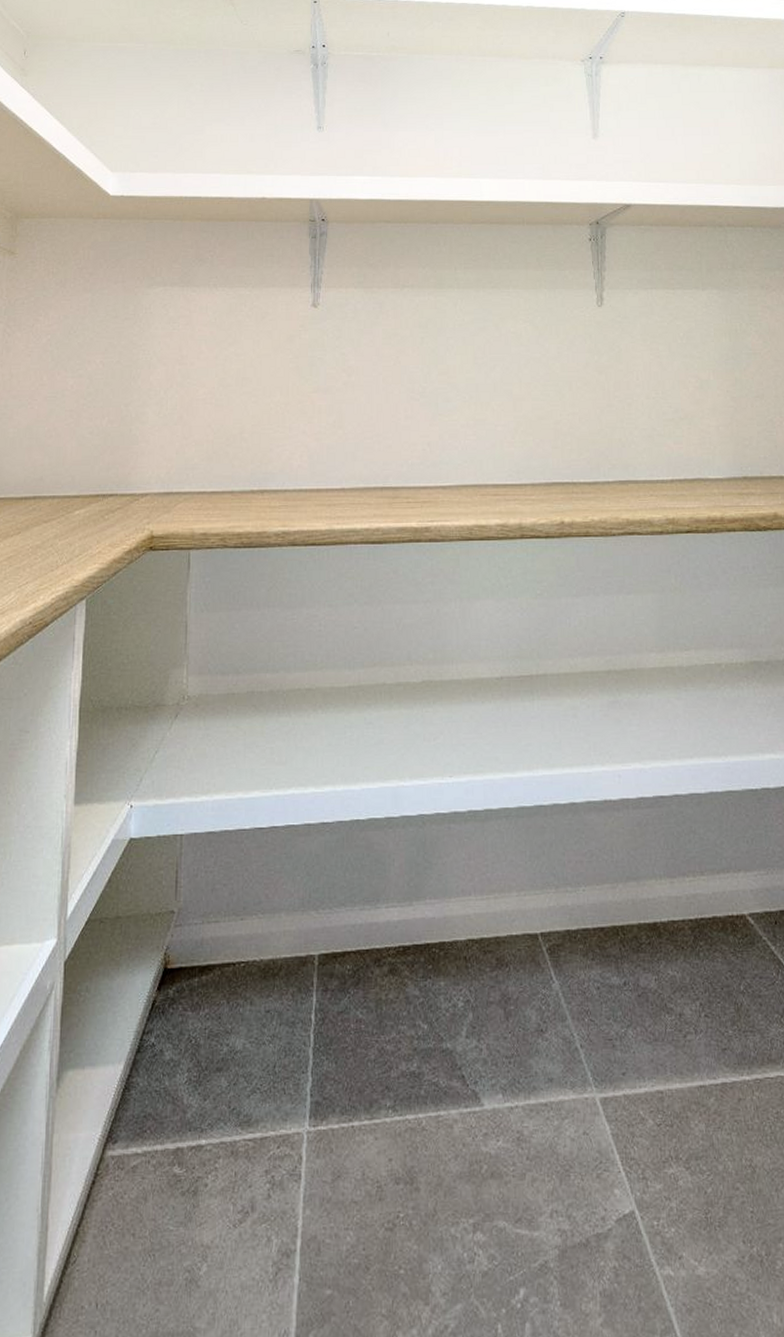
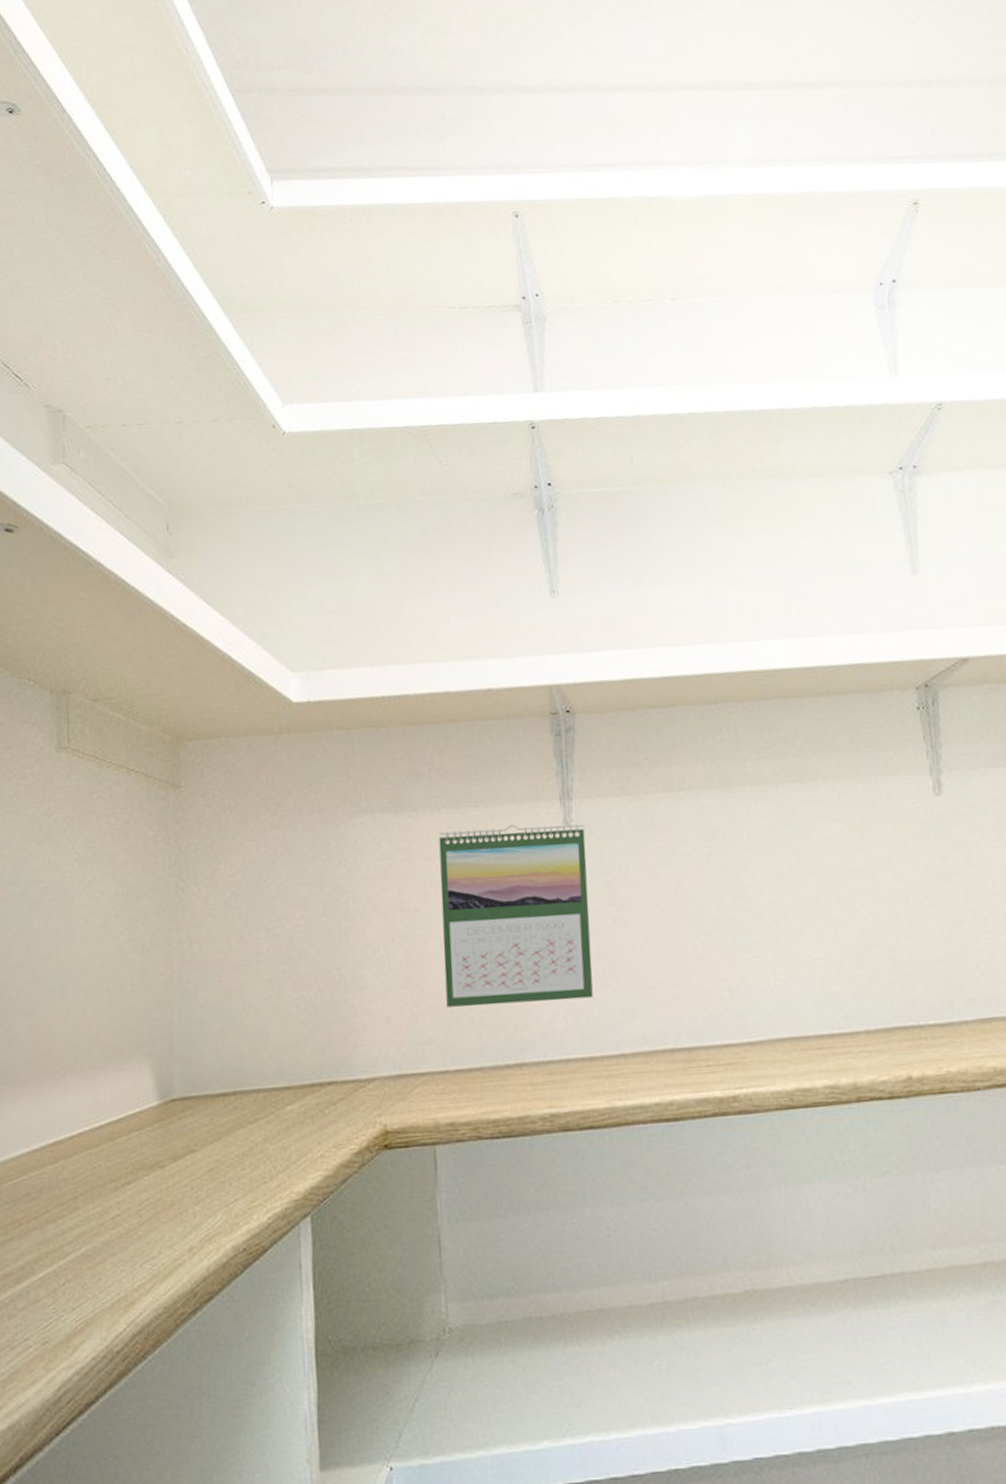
calendar: none [209,304,328,443] -> present [438,824,593,1007]

